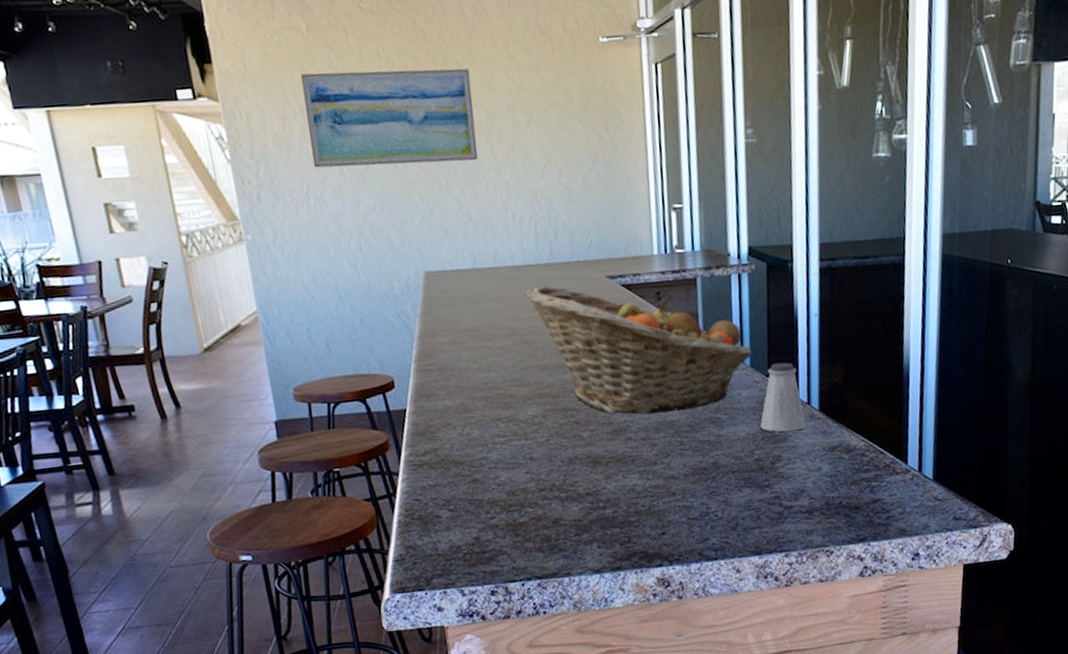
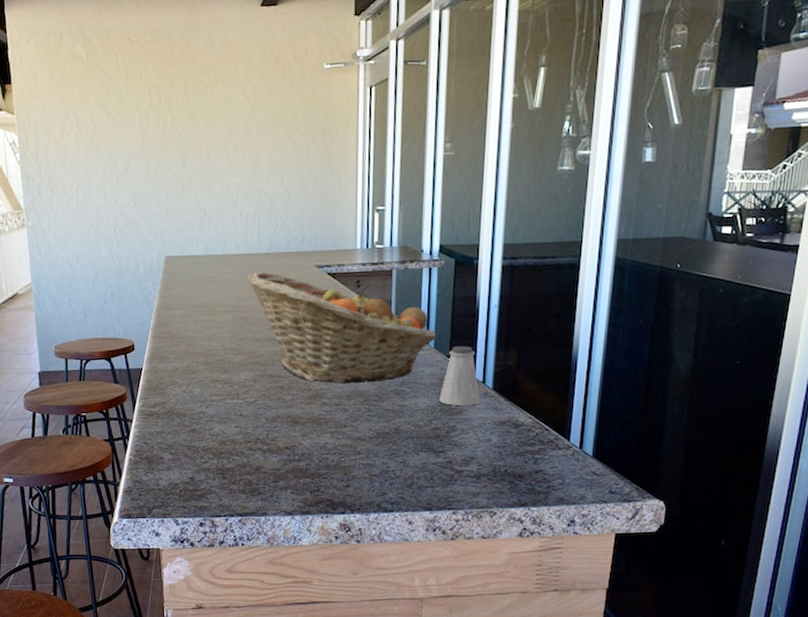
wall art: present [301,68,479,168] -> none [79,89,216,169]

